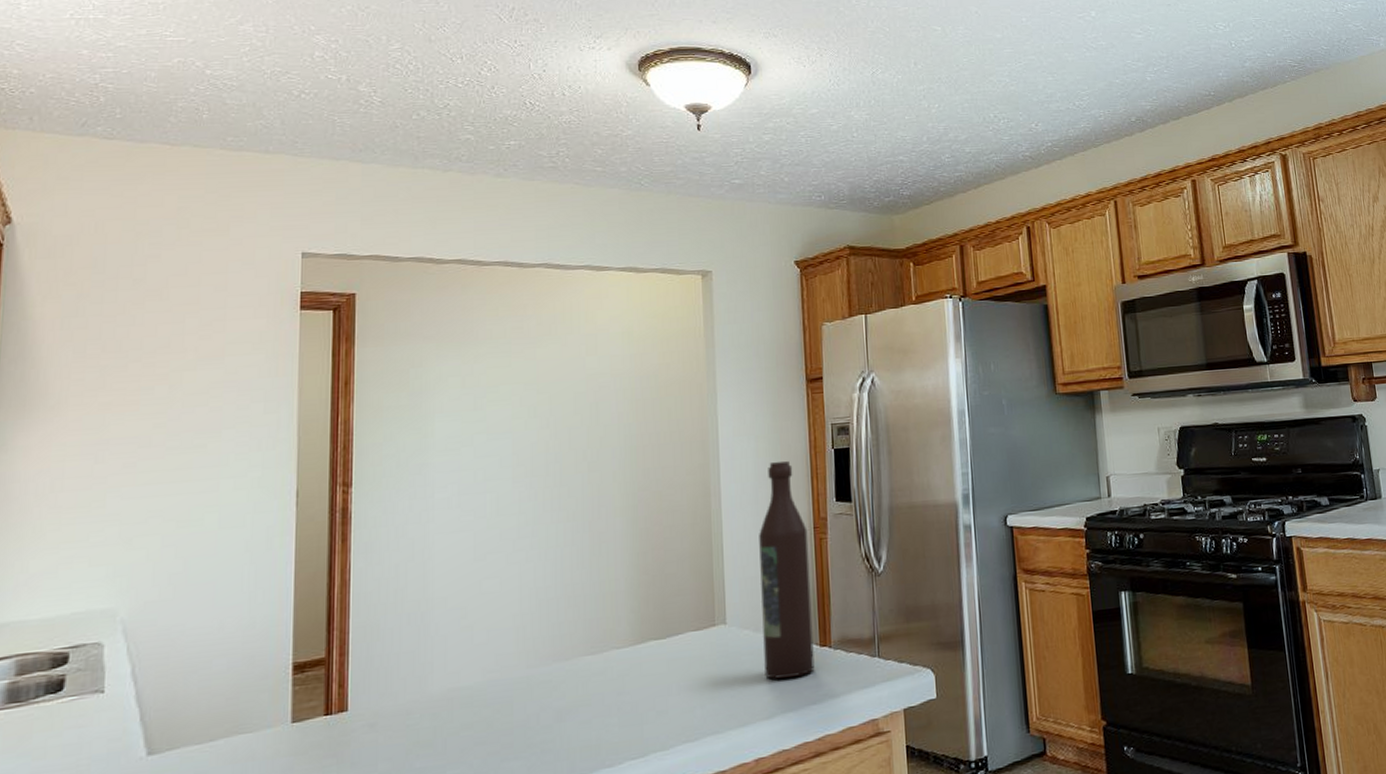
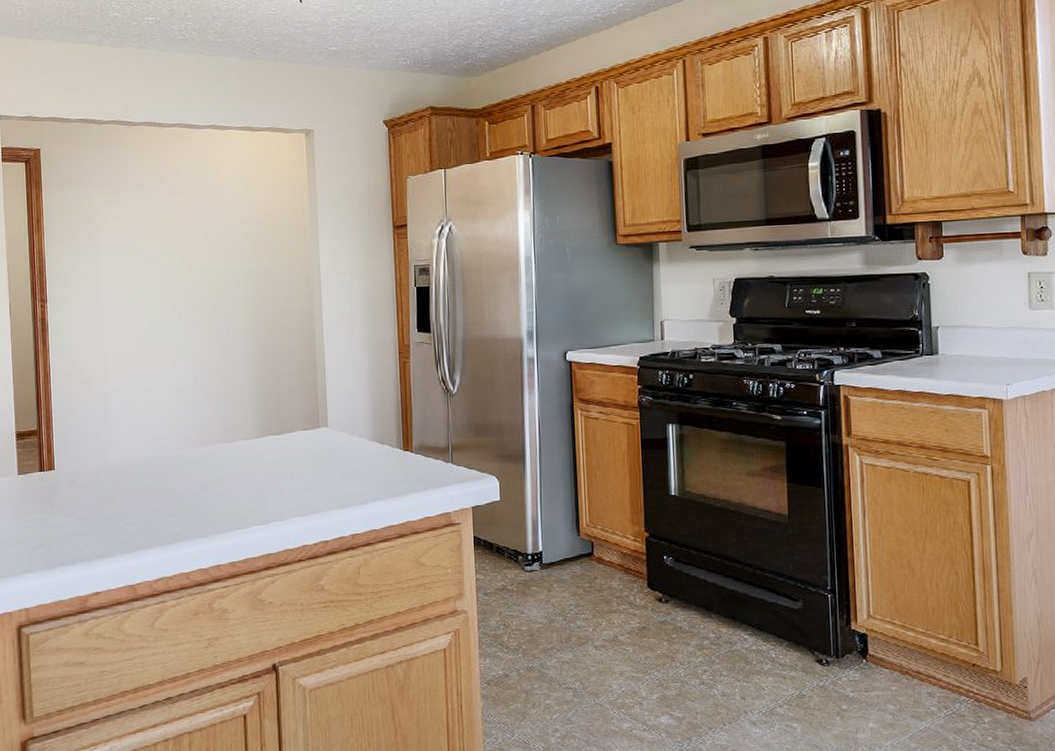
wine bottle: present [759,461,815,679] -> none [354,296,399,474]

